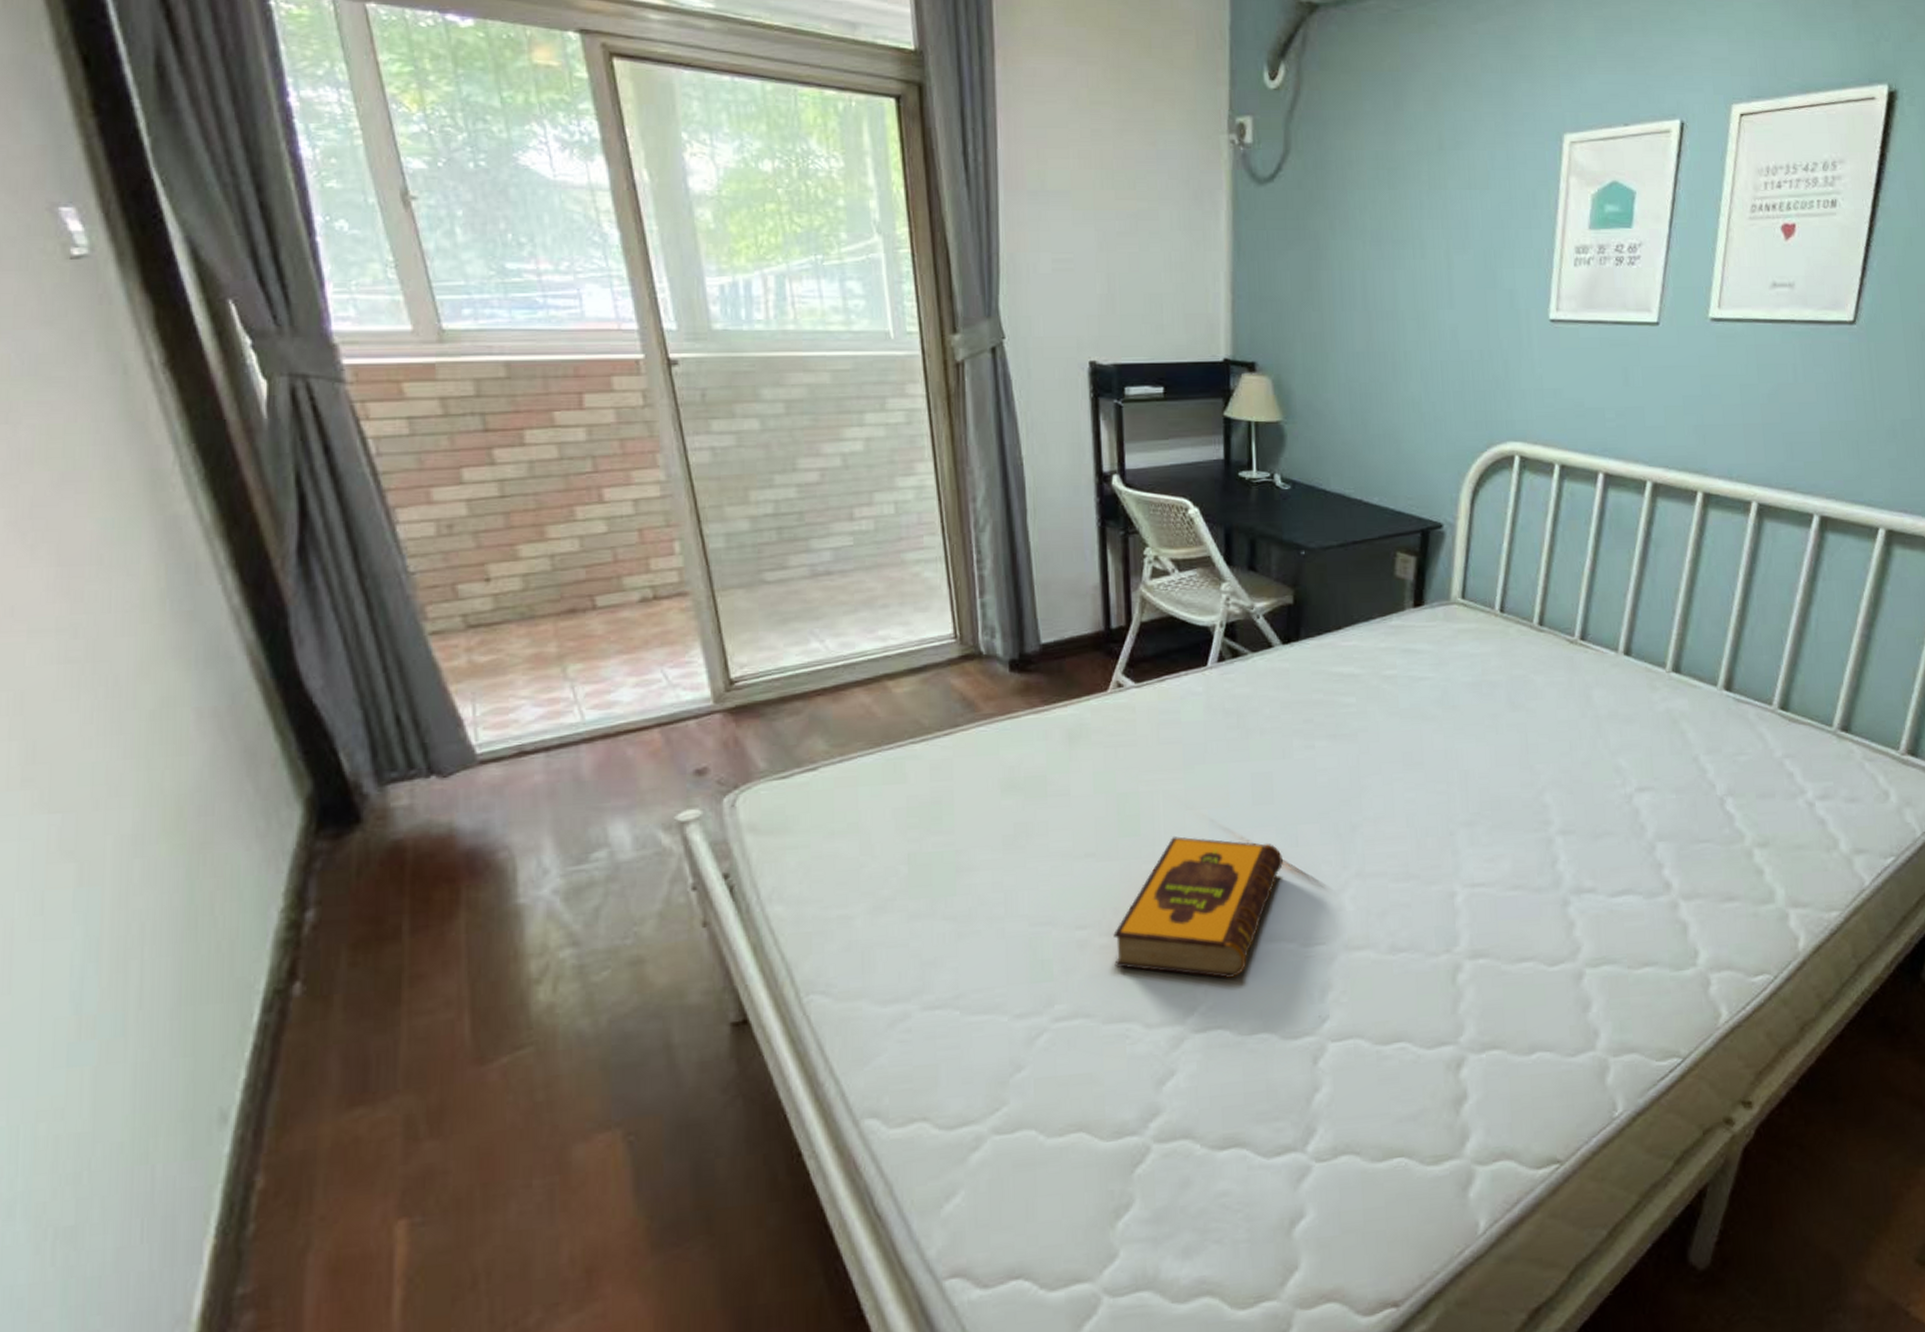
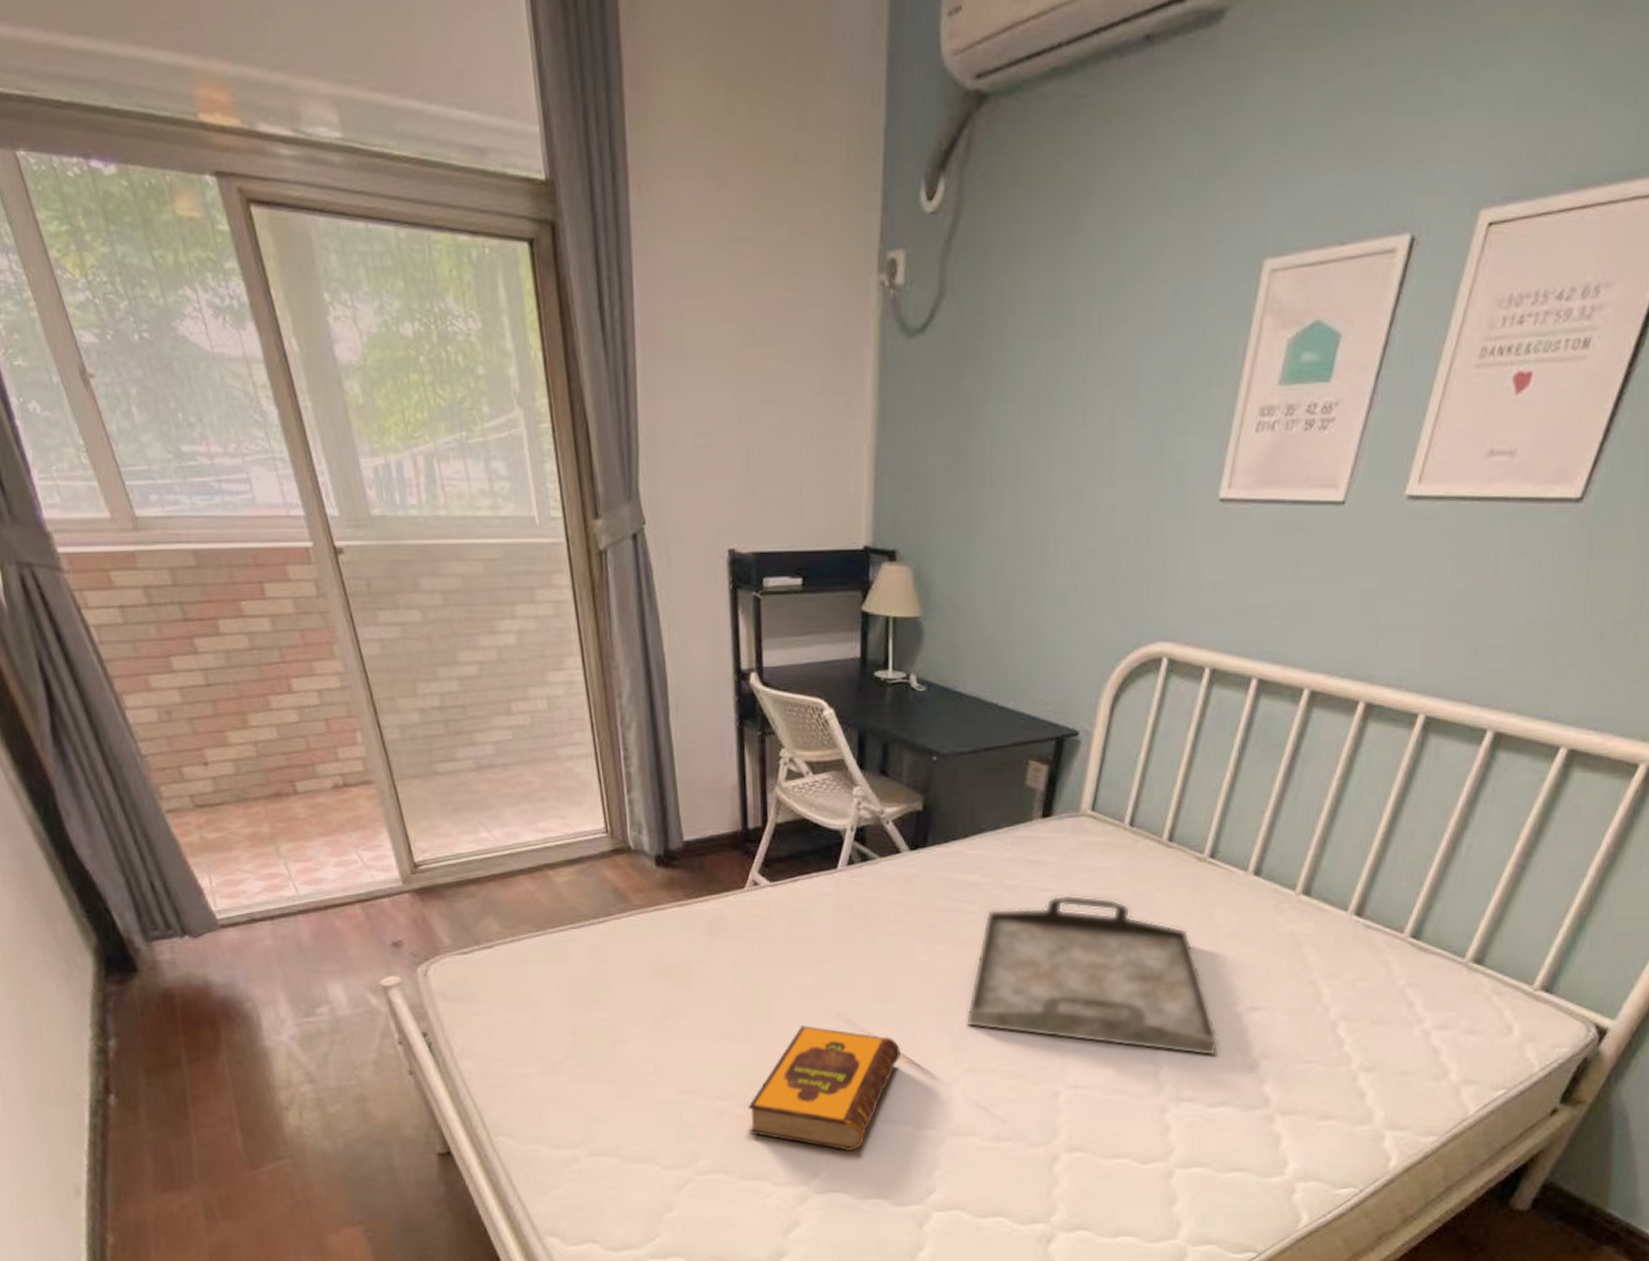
serving tray: none [1350,682,1613,843] -> present [965,895,1220,1056]

